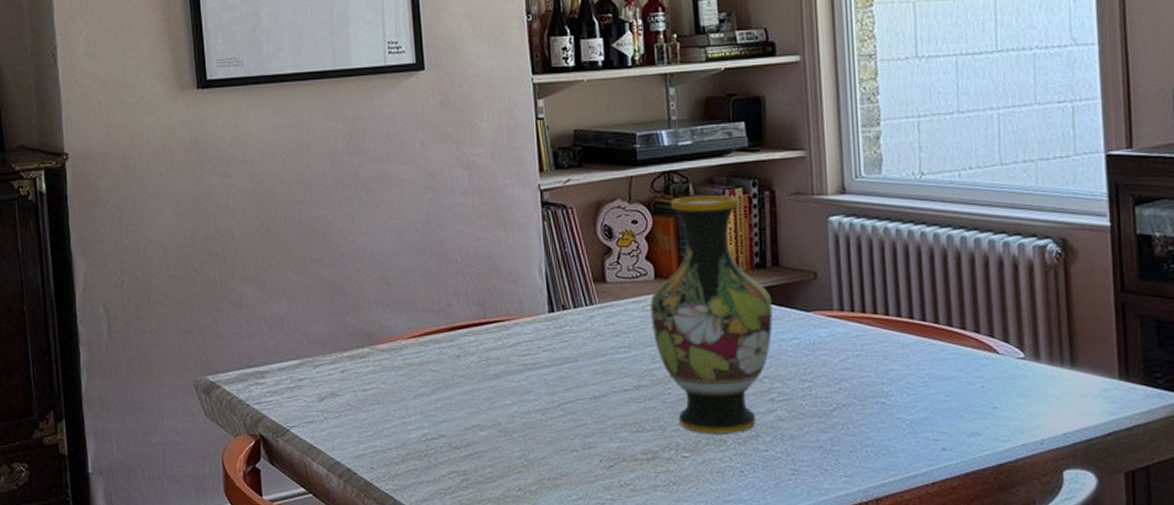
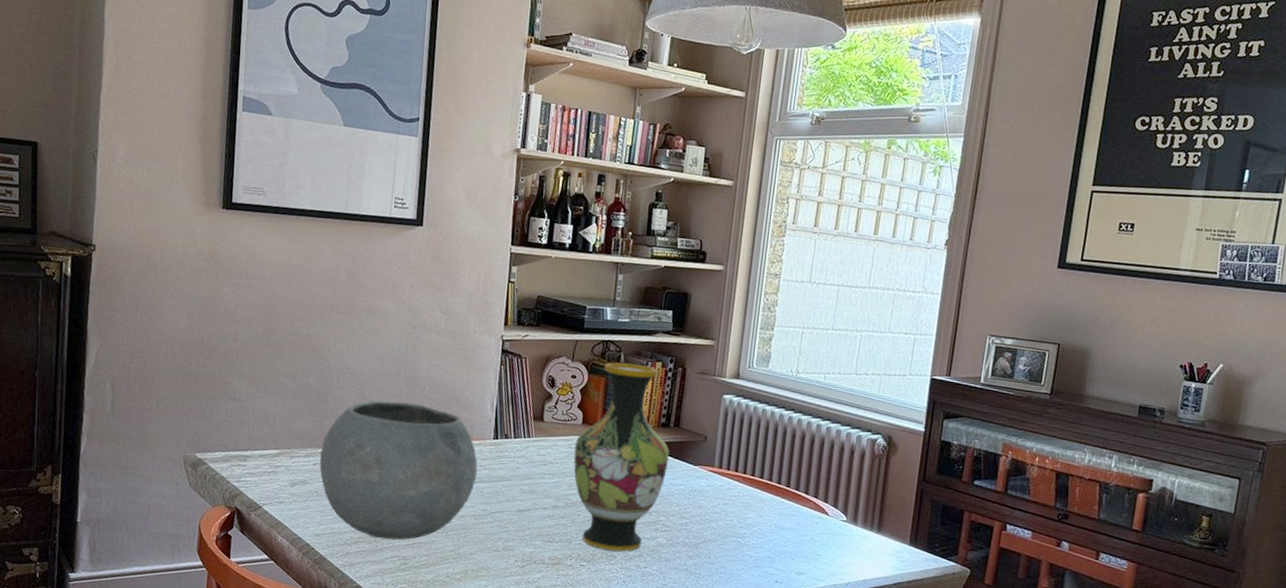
bowl: none [346,282,536,452] -> present [319,401,478,540]

